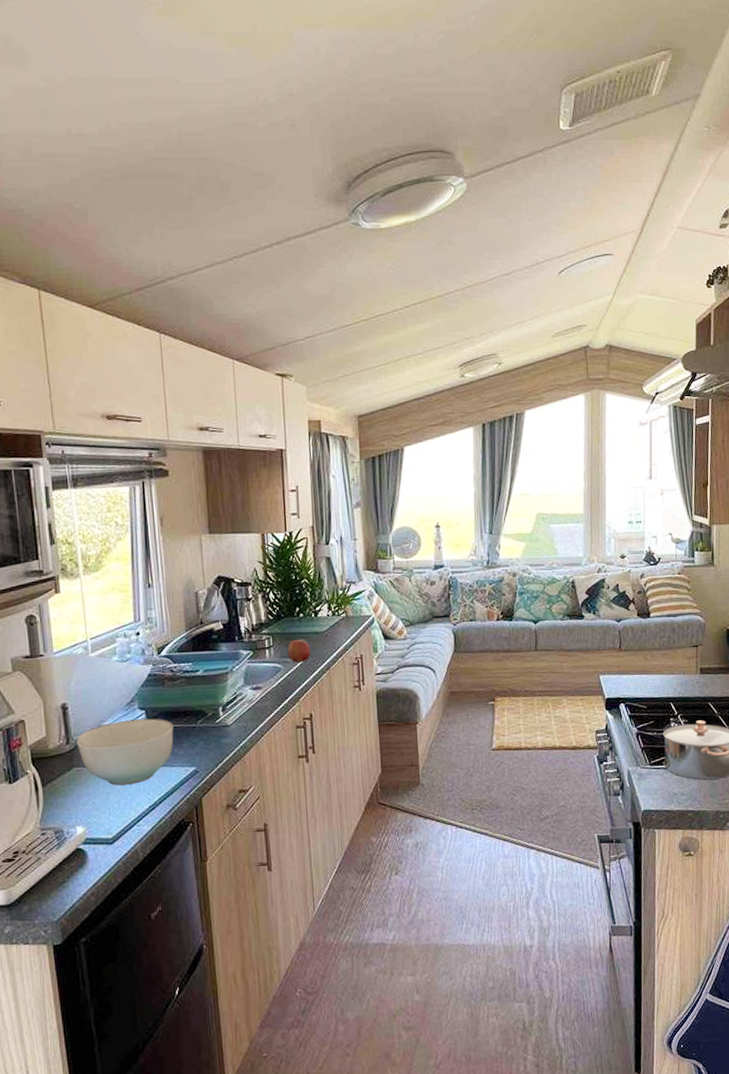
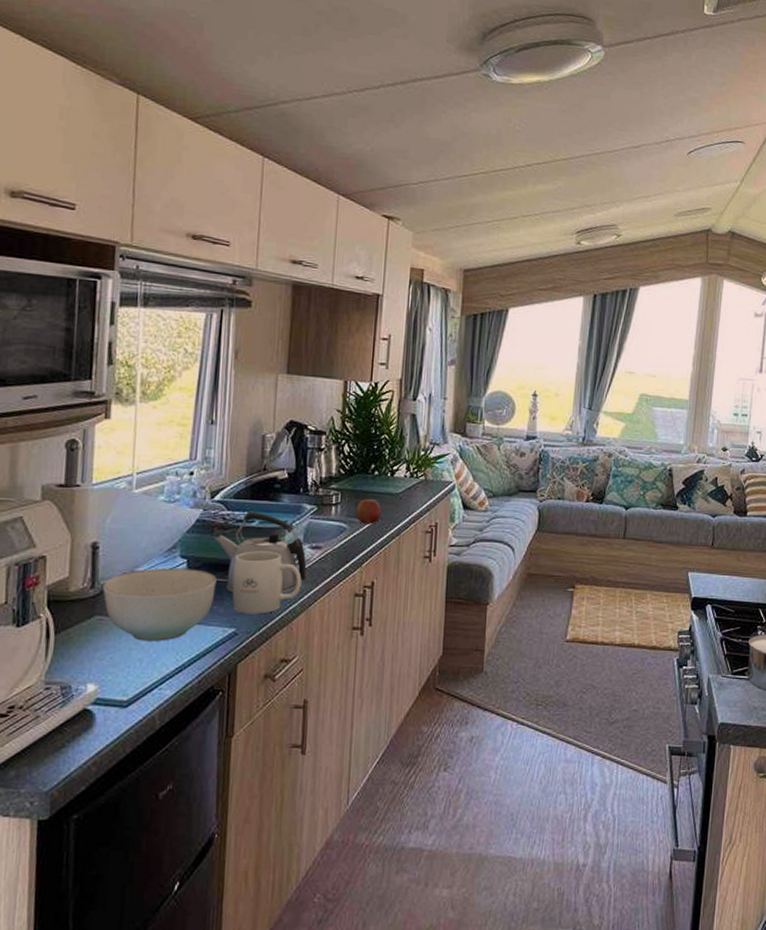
kettle: none [166,662,252,736] -> present [215,511,307,593]
mug: none [186,695,248,754] -> present [232,551,302,615]

